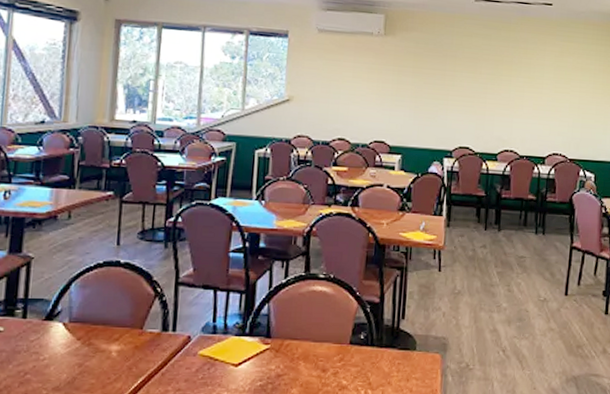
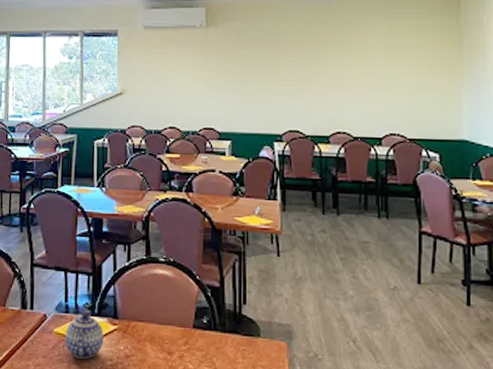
teapot: none [210,330,254,382] -> present [65,310,104,360]

